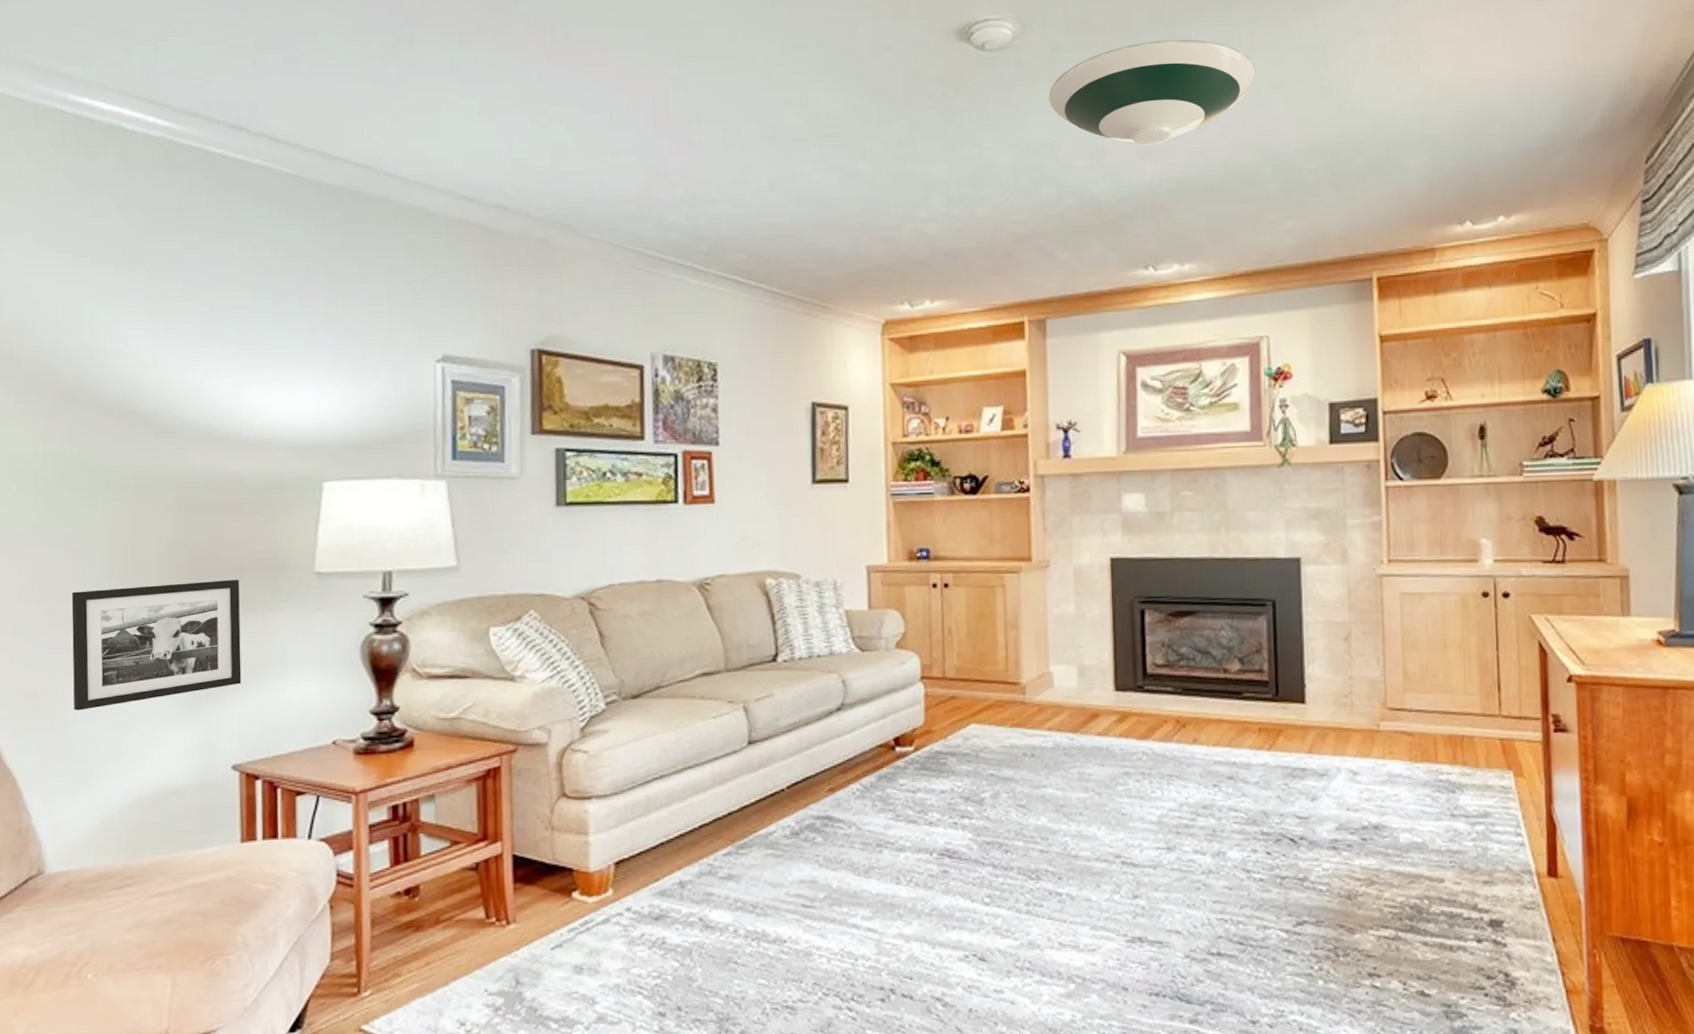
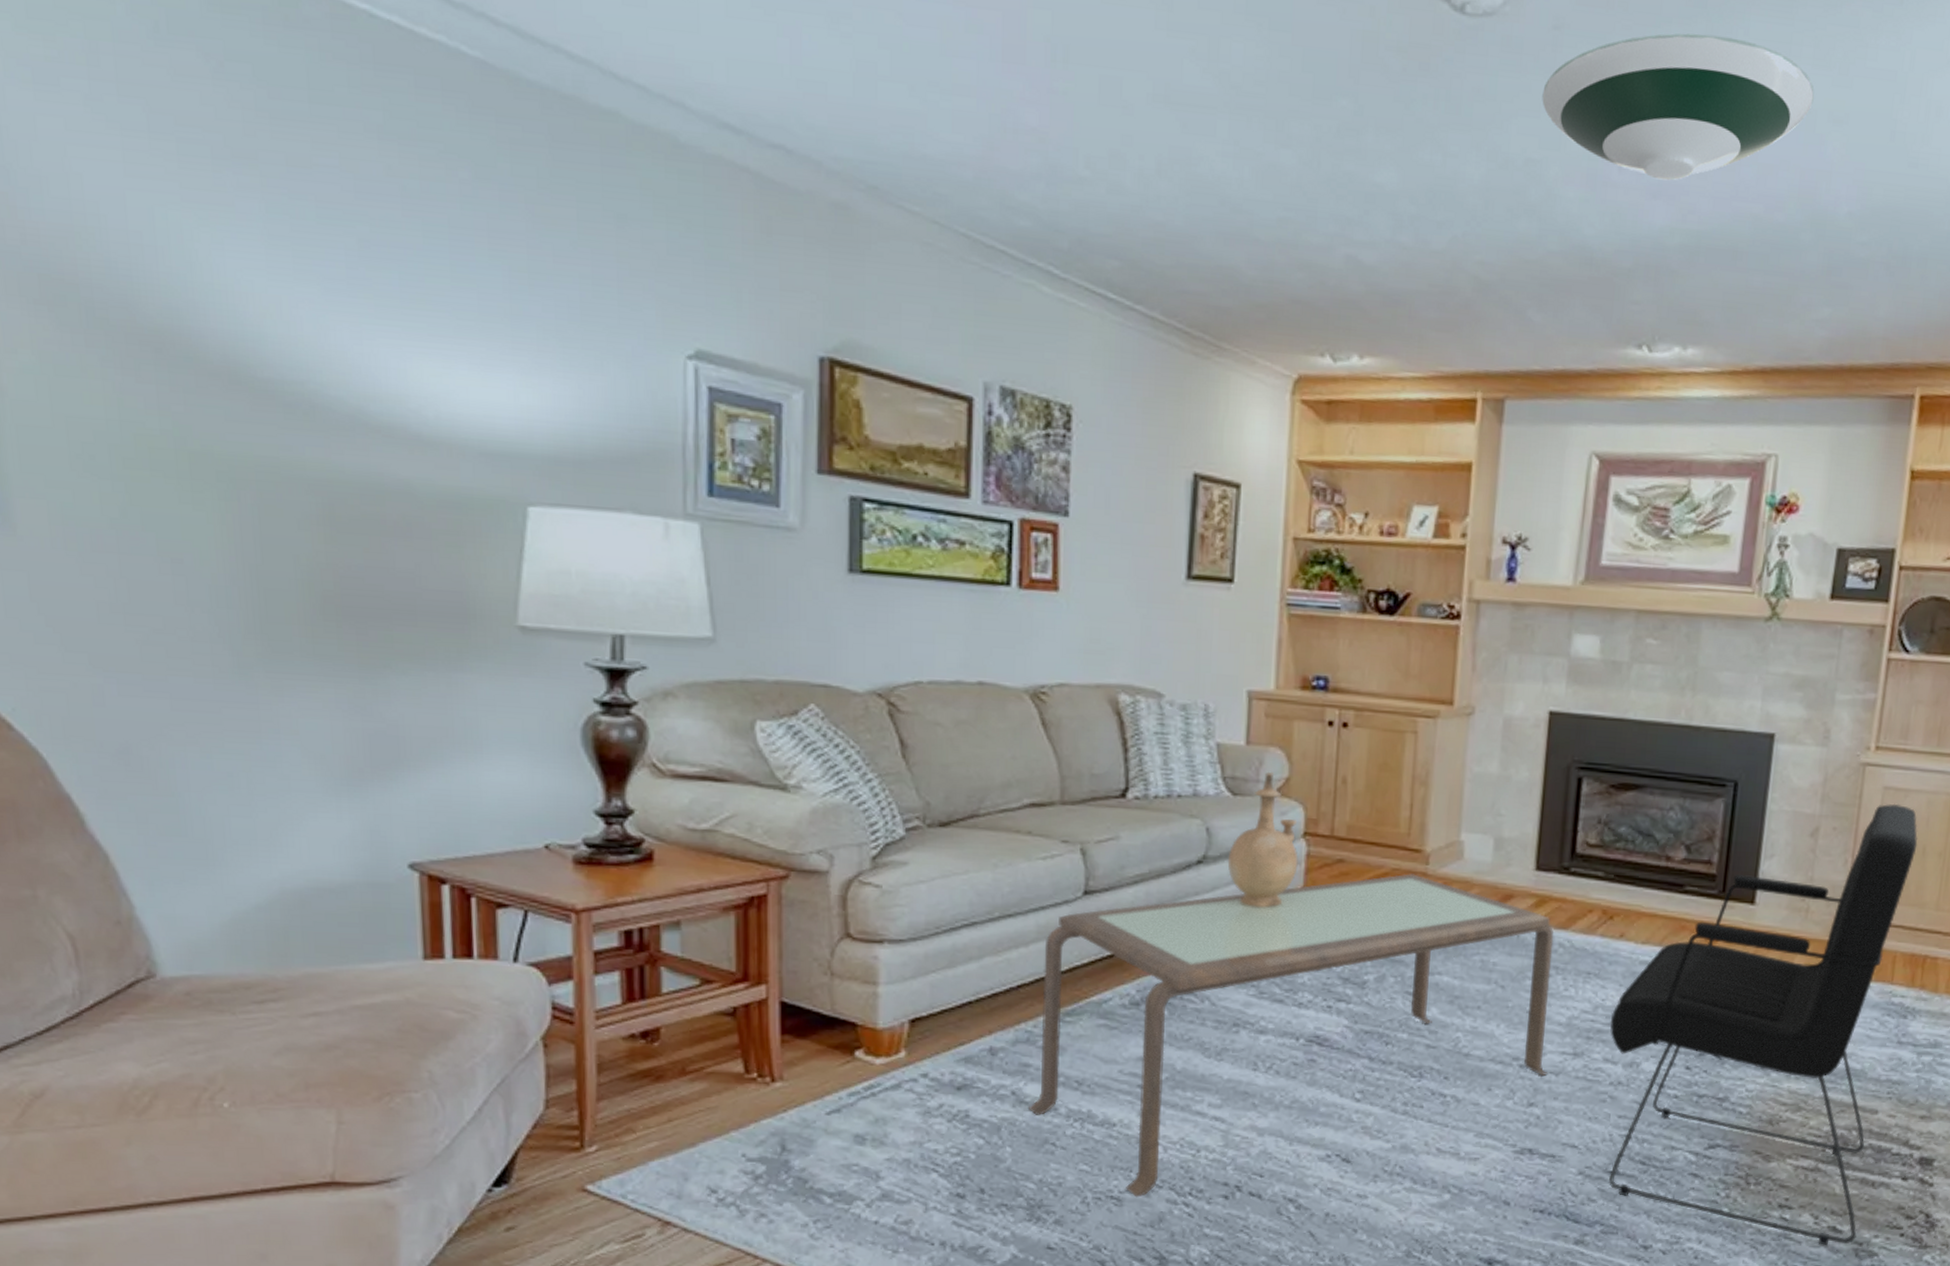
picture frame: present [71,579,242,711] -> none [172,618,419,776]
coffee table: none [714,703,1147,1006] -> present [1029,874,1554,1198]
vase: none [861,629,919,743] -> present [1227,771,1298,908]
armchair: none [1194,606,1444,1010] -> present [1609,803,1918,1245]

